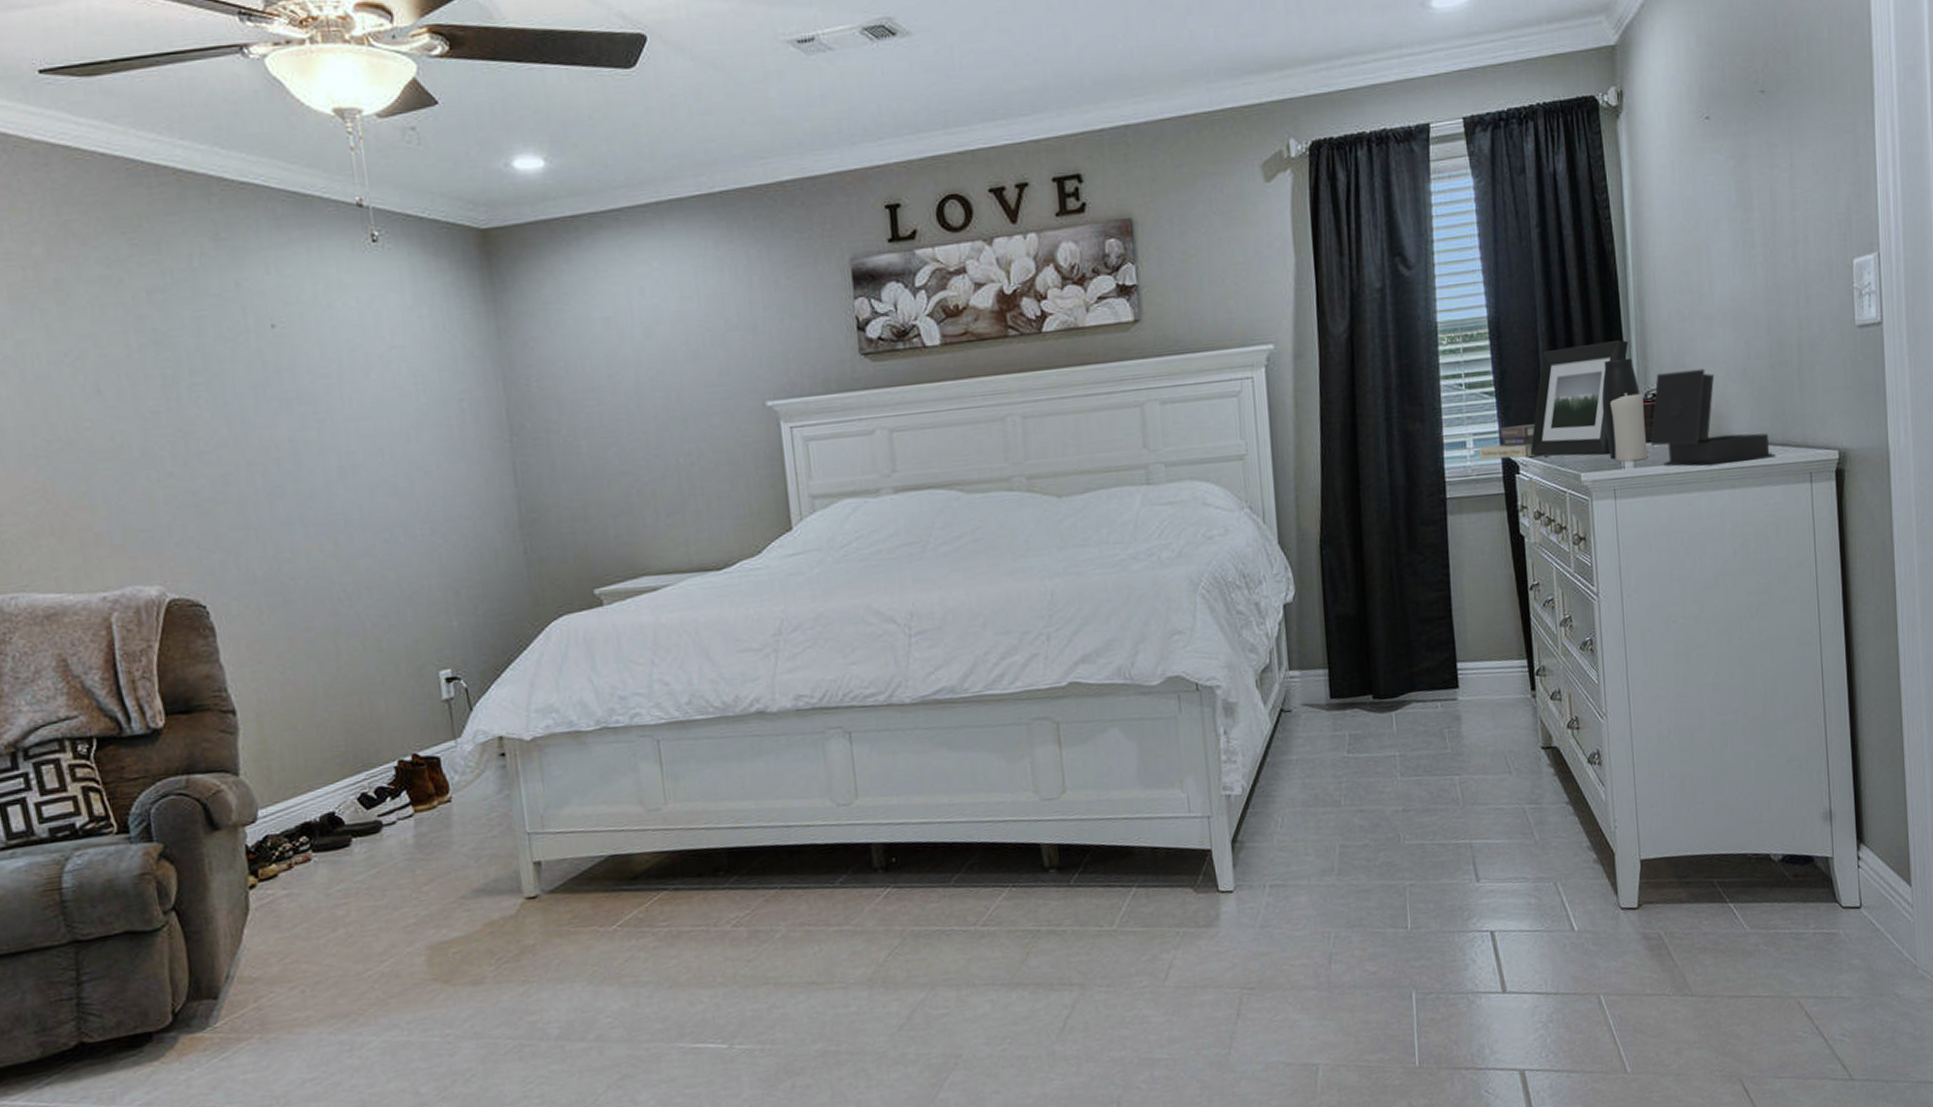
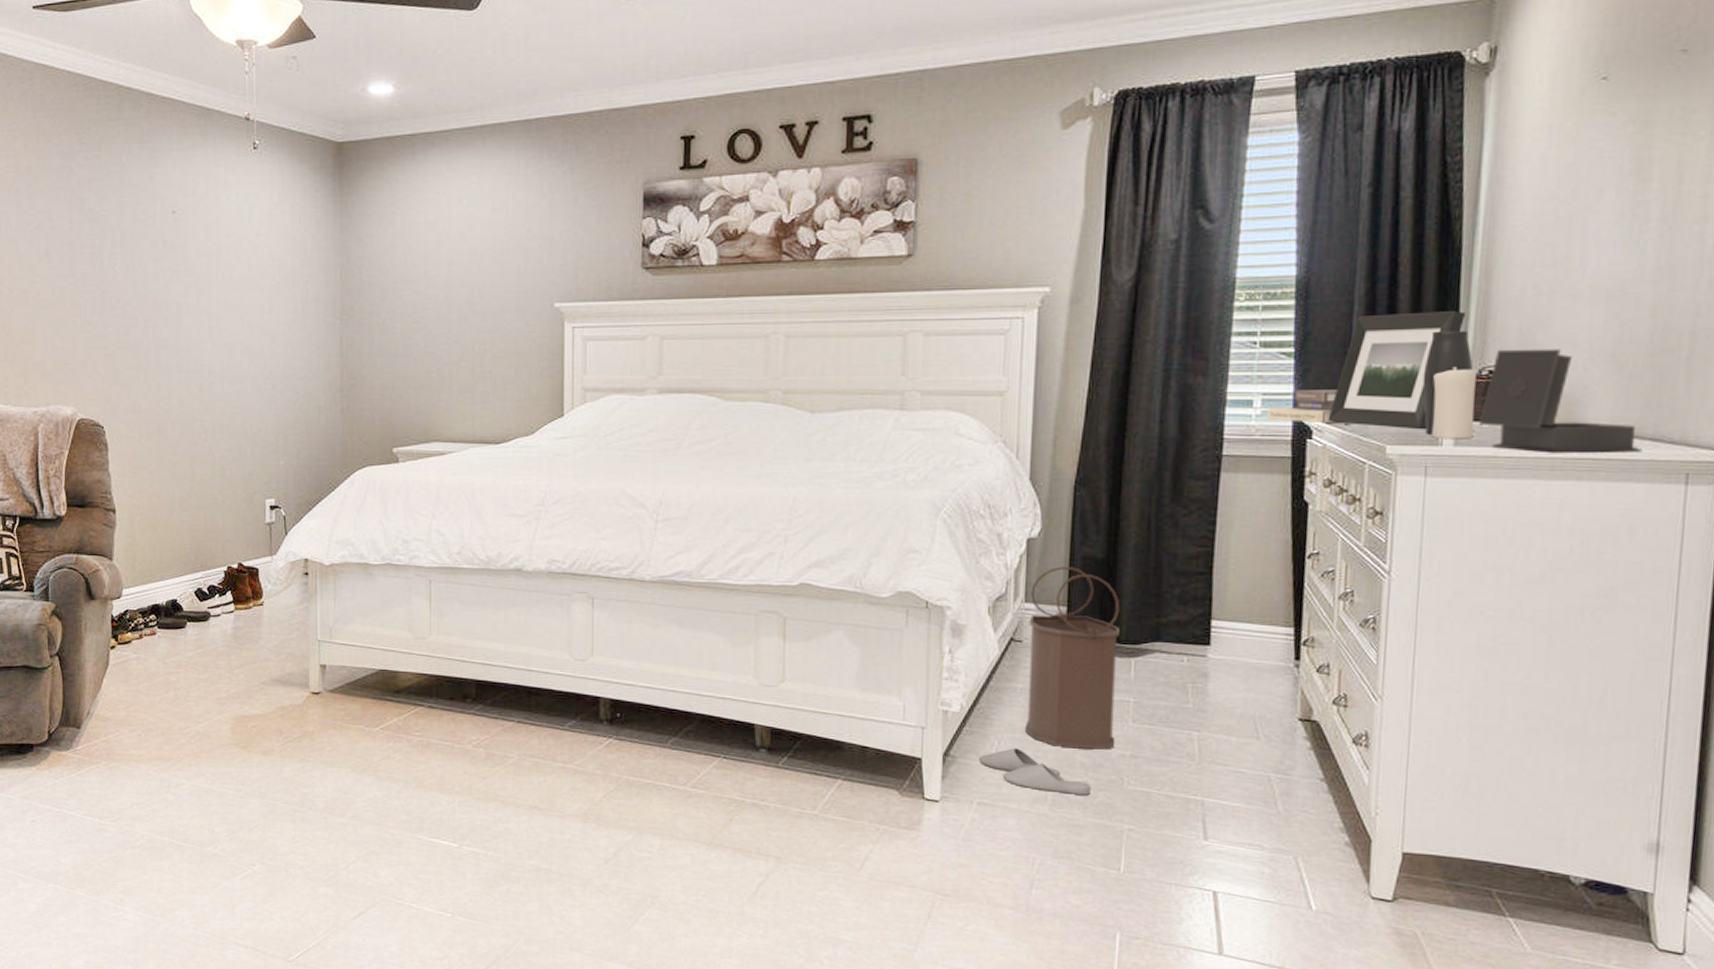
slippers: none [1266,822,1372,862] -> present [979,748,1091,795]
basket: none [1292,627,1388,814] -> present [1024,566,1120,750]

